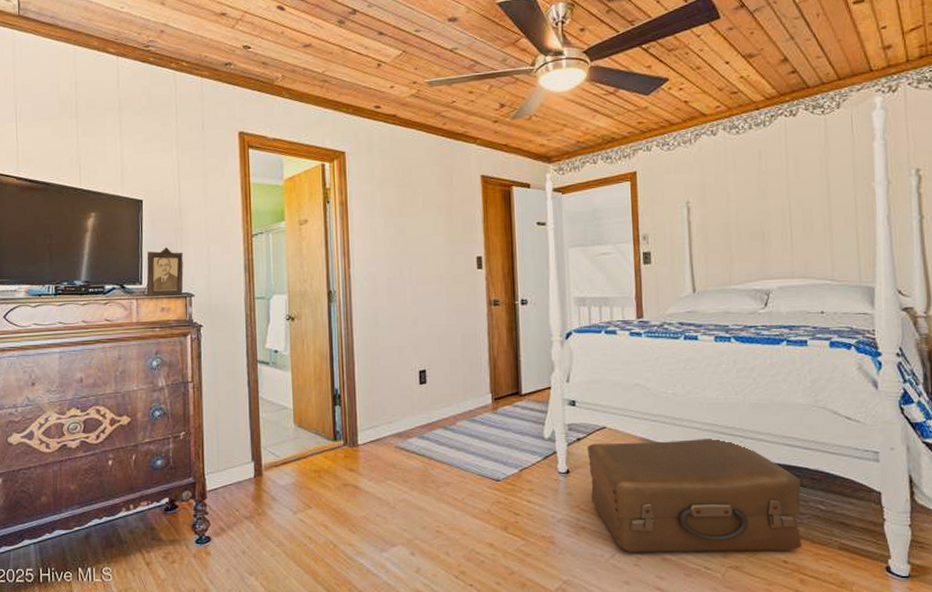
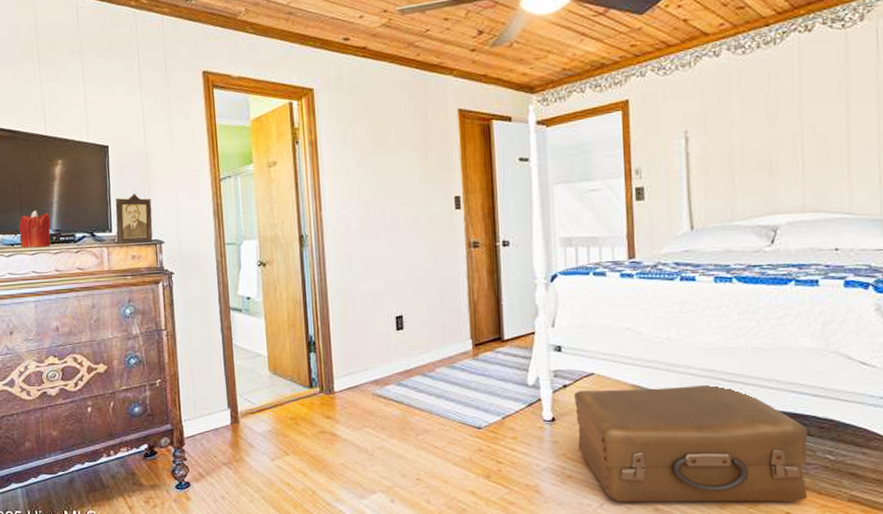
candle: none [47,261,80,299] -> present [18,210,51,248]

